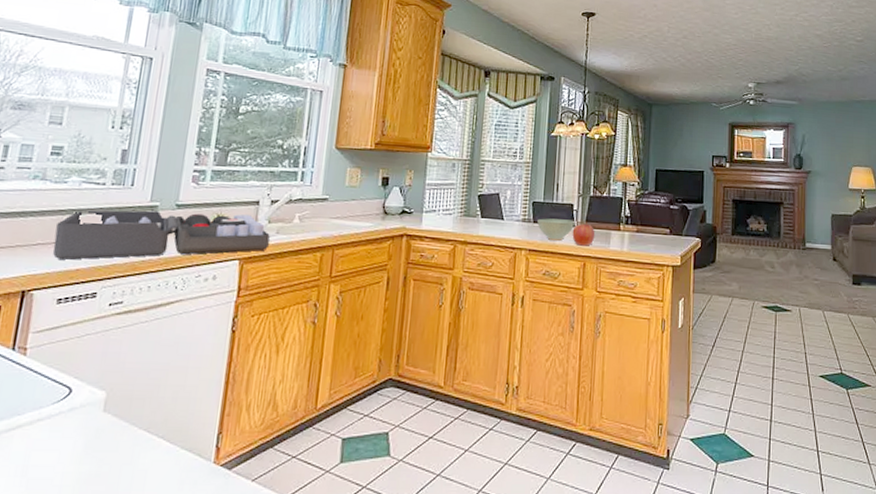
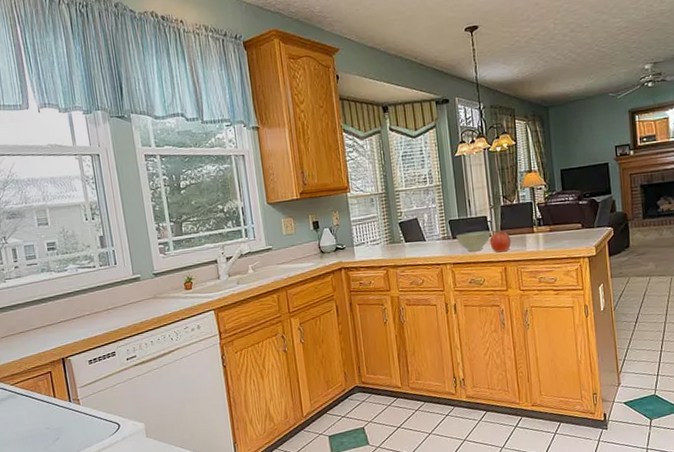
tool set: present [53,210,270,260] -> none [70,273,234,331]

